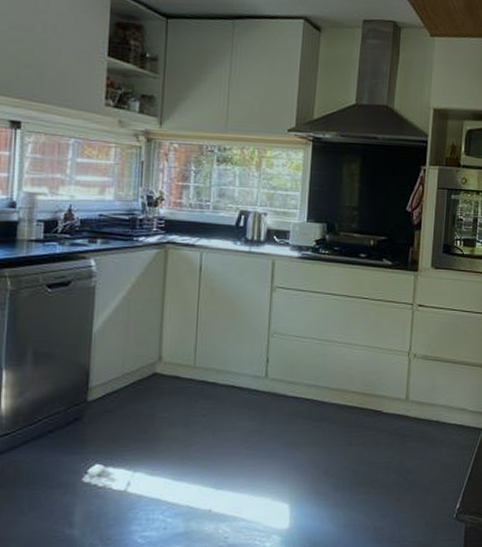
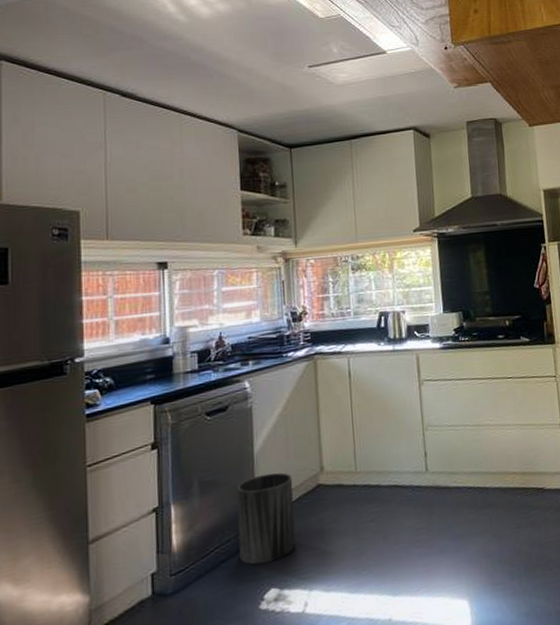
trash can: none [68,354,130,439] -> present [236,472,296,565]

